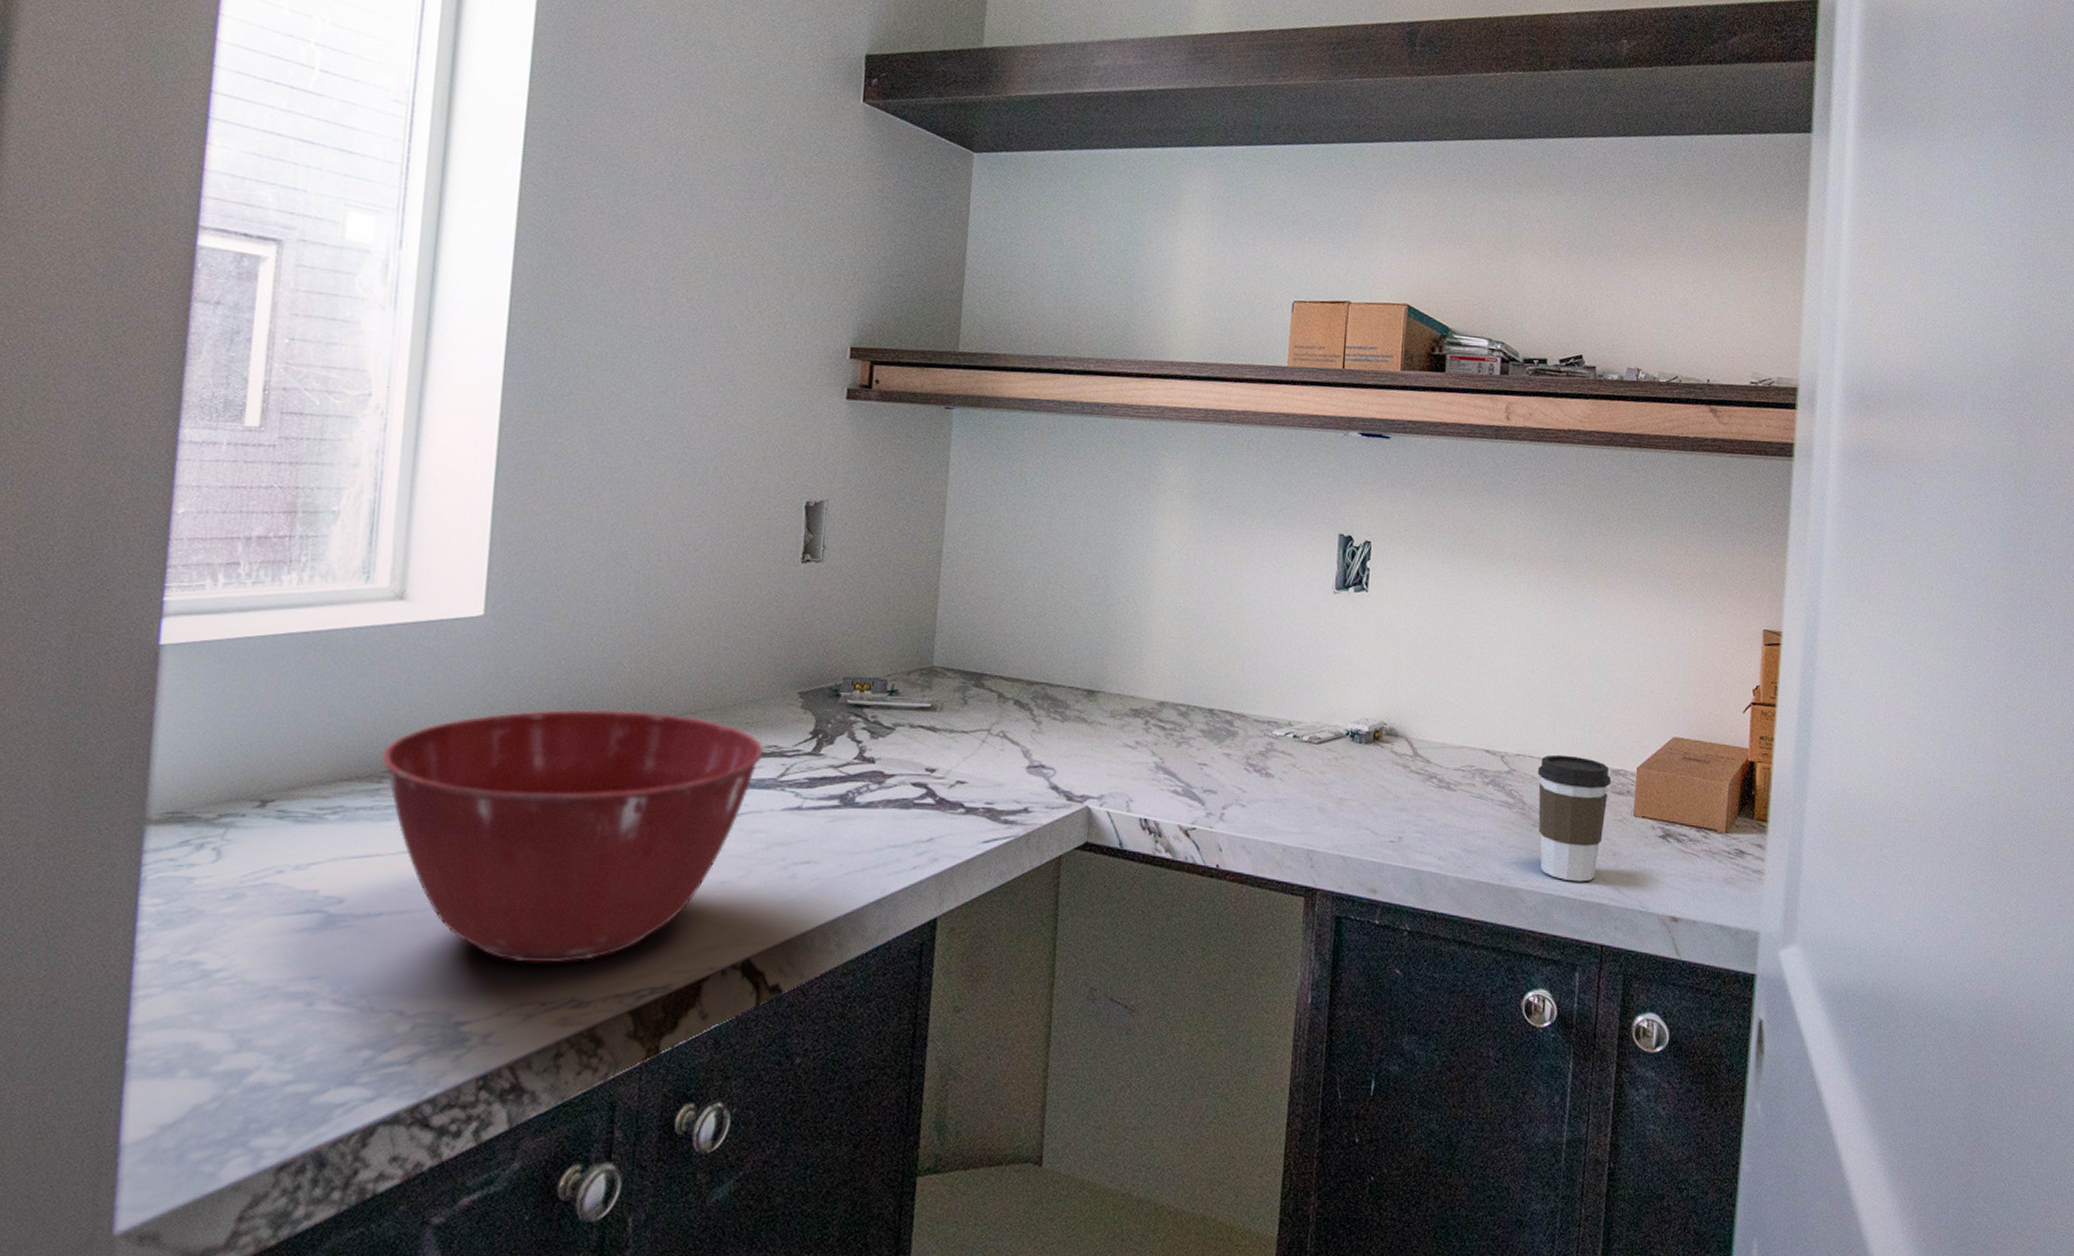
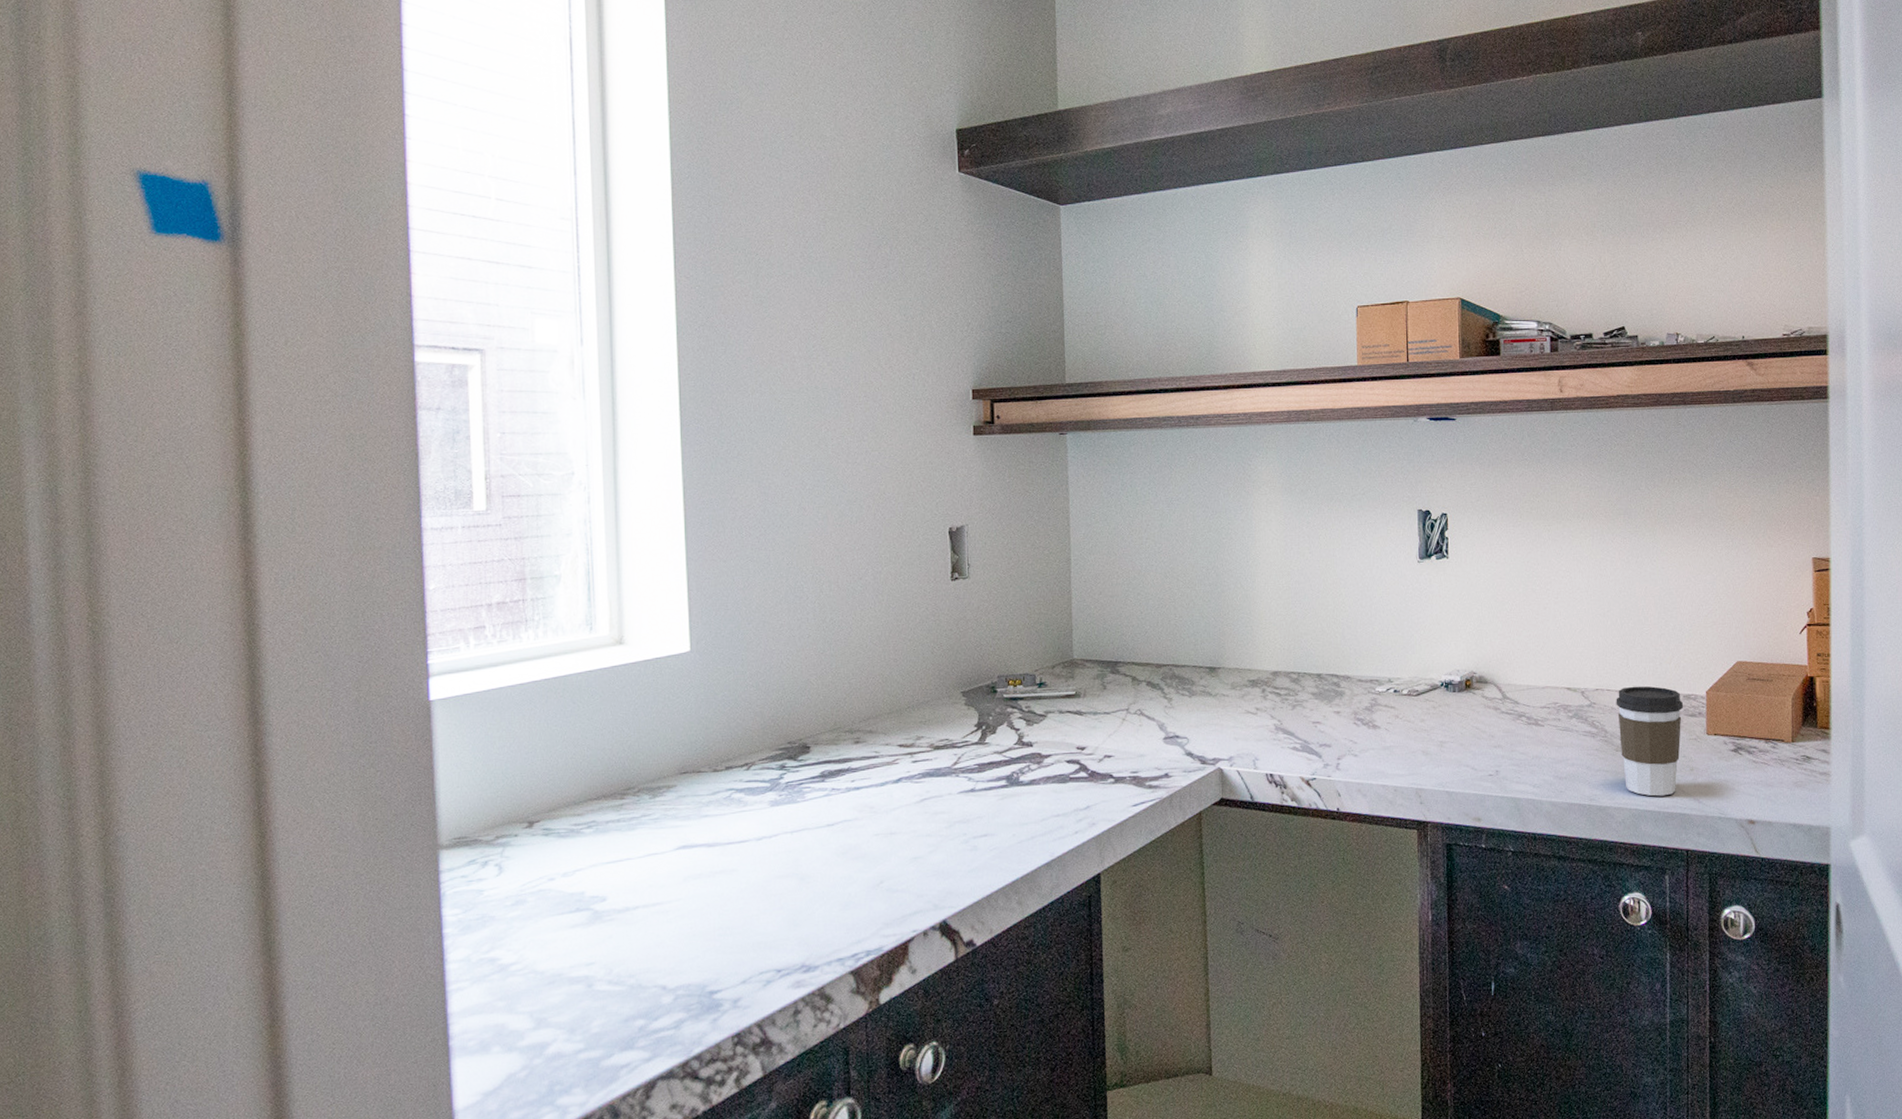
mixing bowl: present [382,709,764,964] -> none [622,720,937,938]

